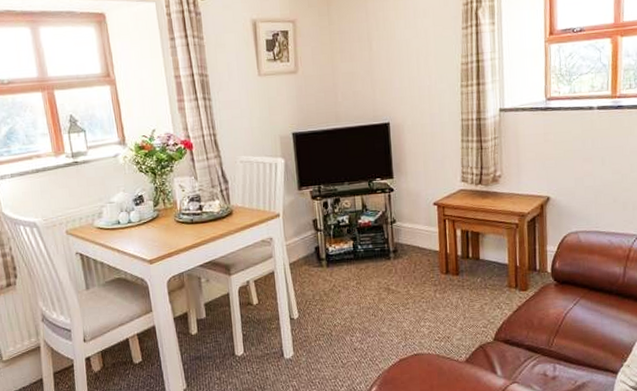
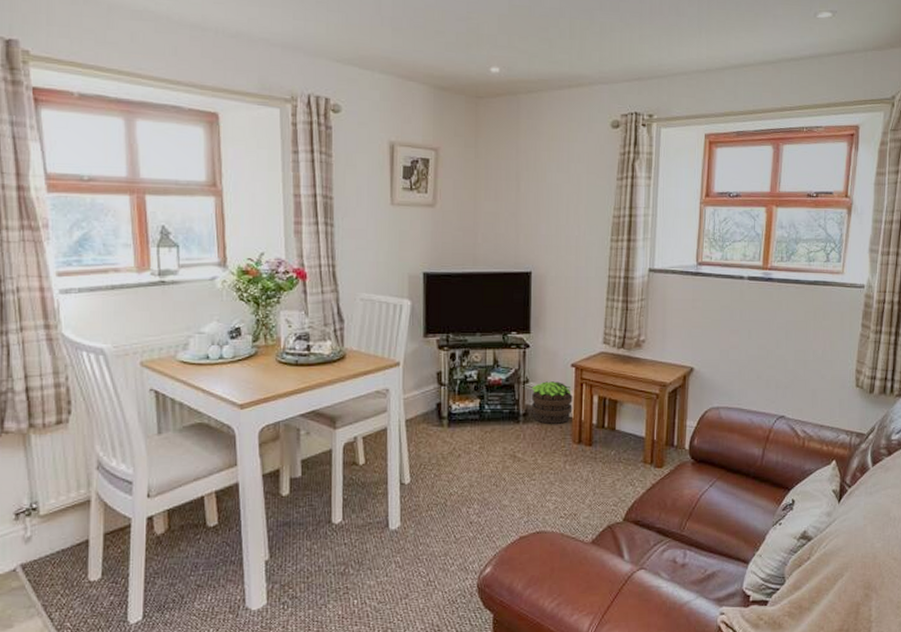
potted plant: none [398,219,438,258] -> present [531,381,573,424]

